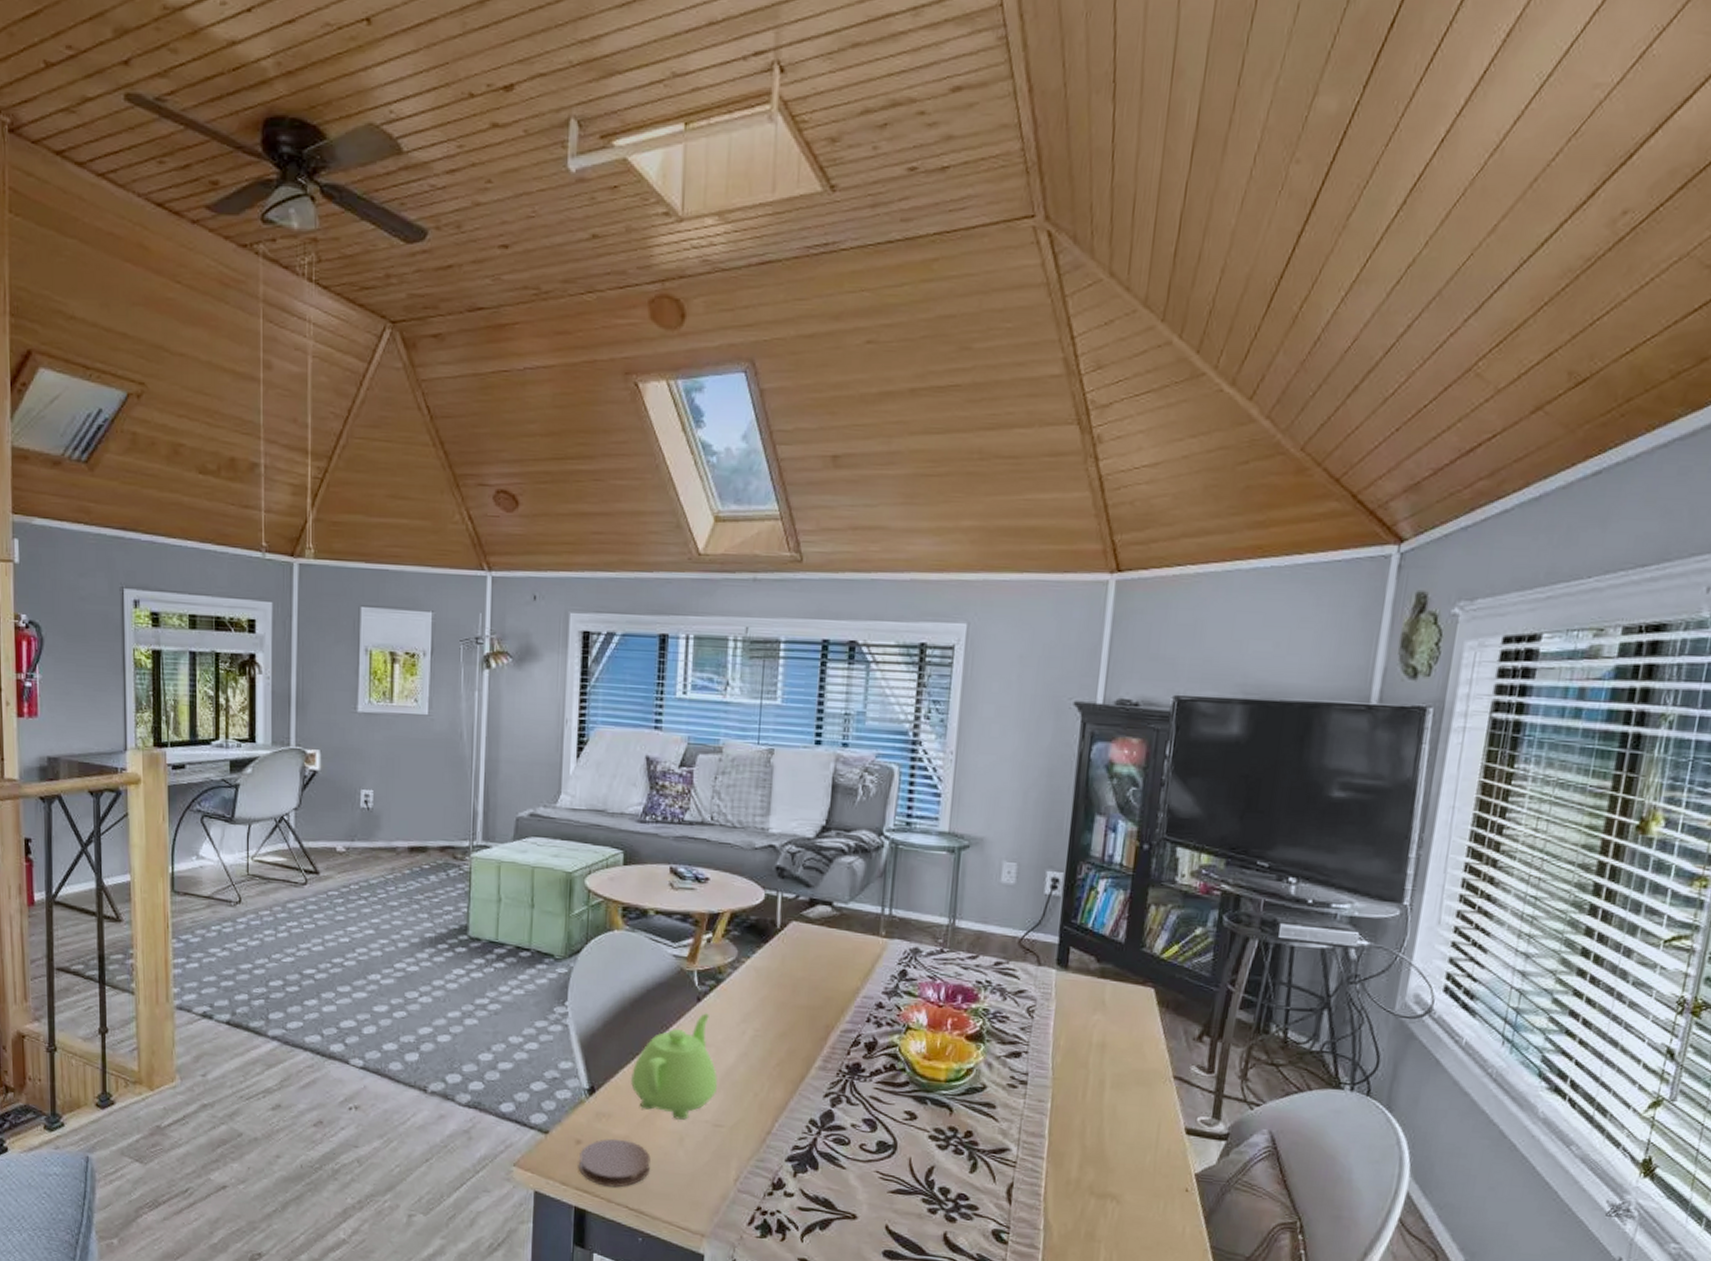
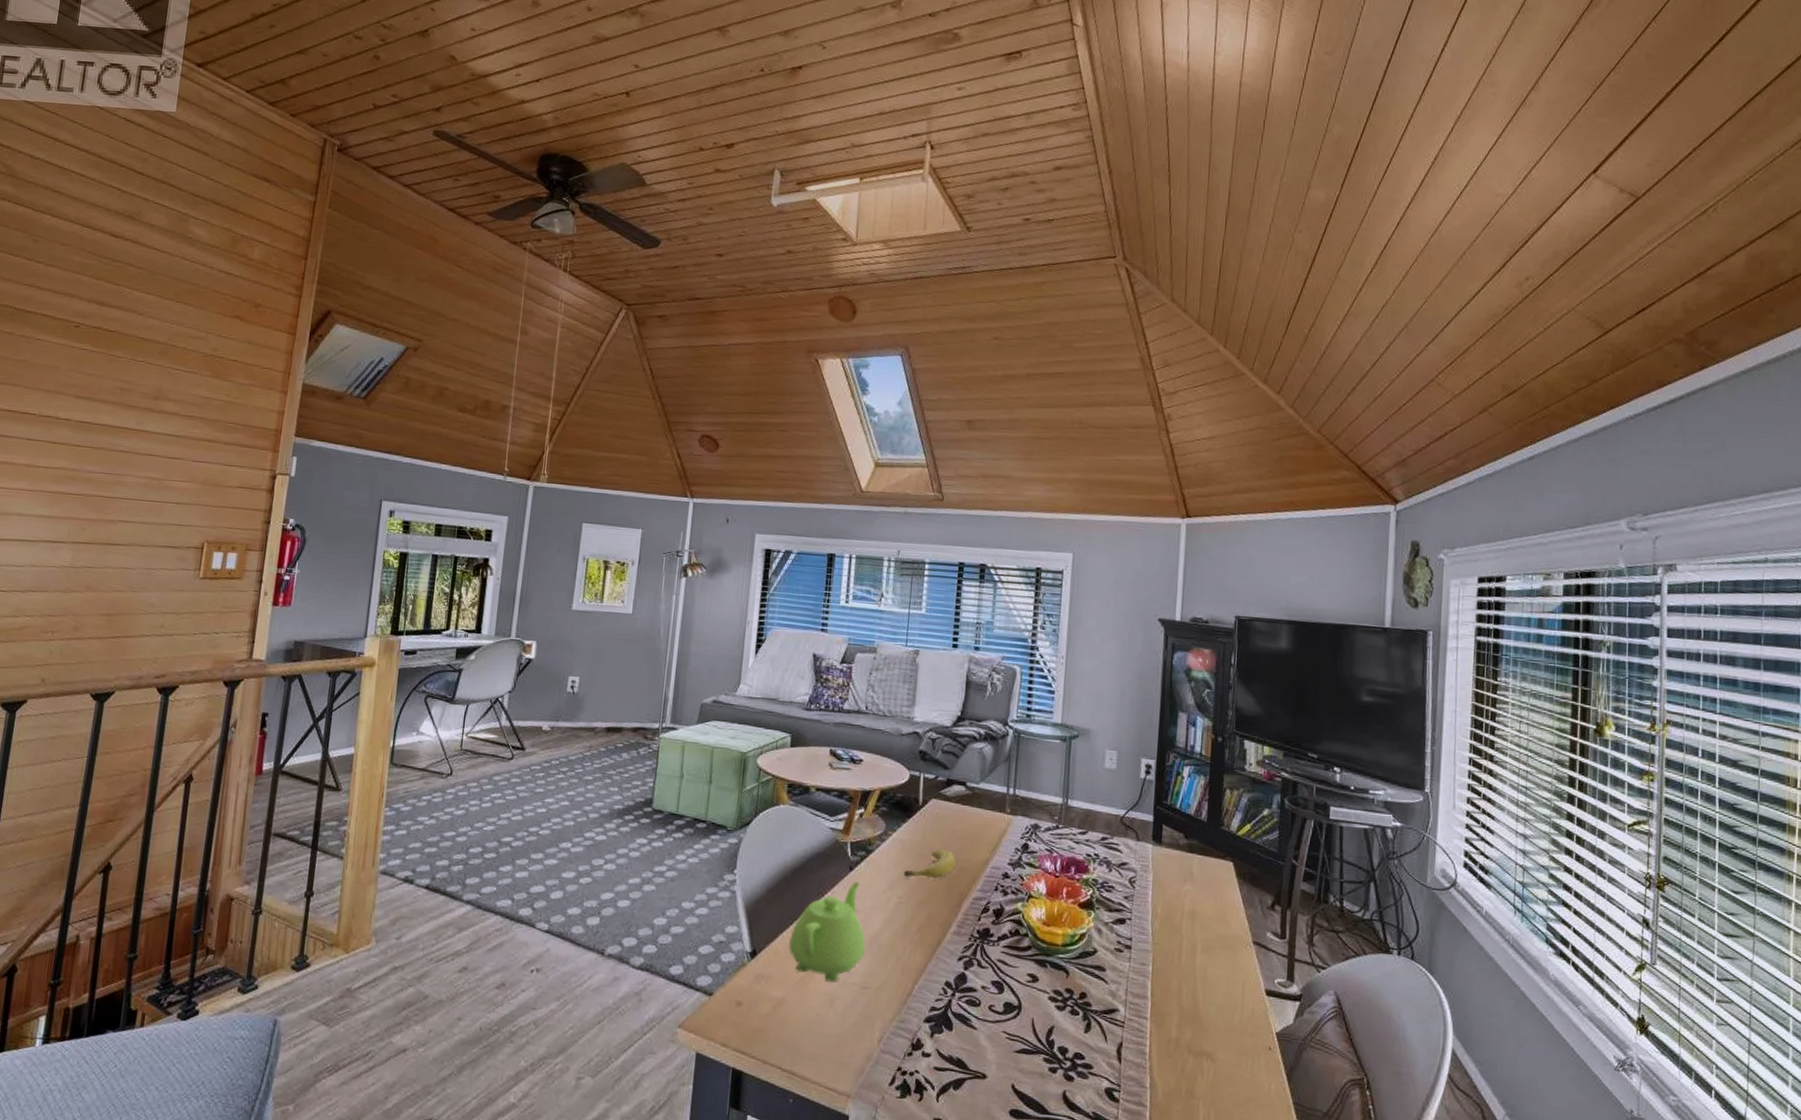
coaster: present [578,1138,651,1188] -> none [737,1000,804,1049]
fruit: none [760,977,821,1010] -> present [903,849,956,879]

